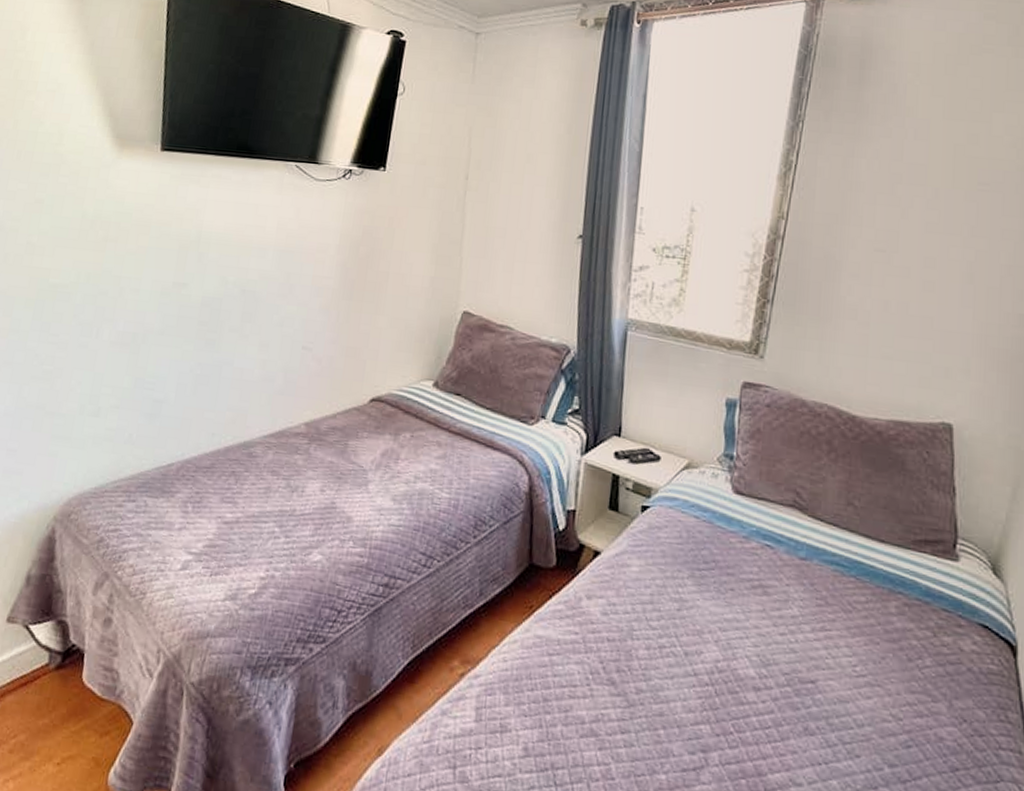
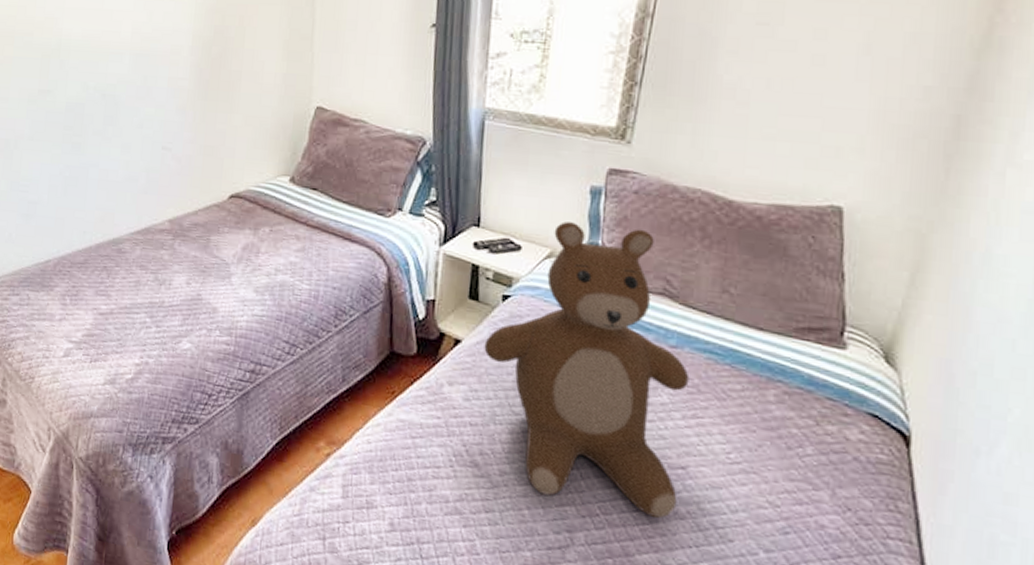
bear: none [623,433,818,735] -> present [484,221,690,518]

